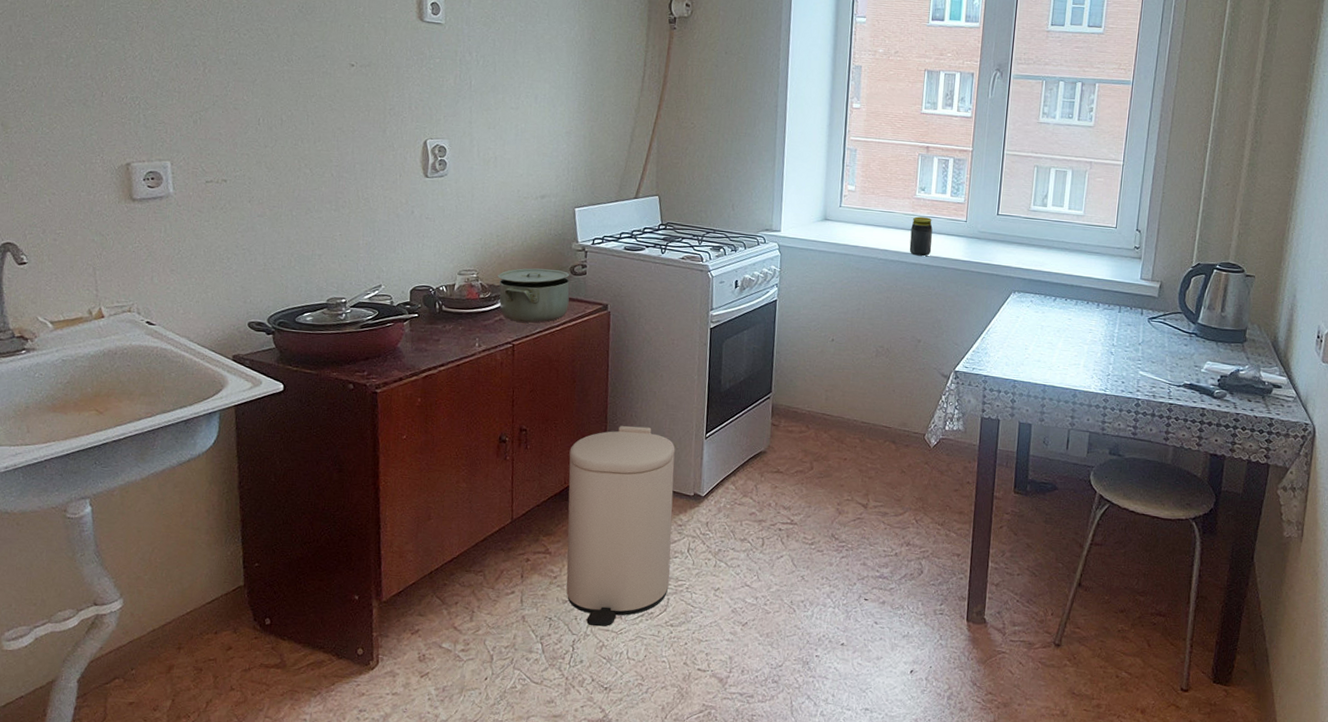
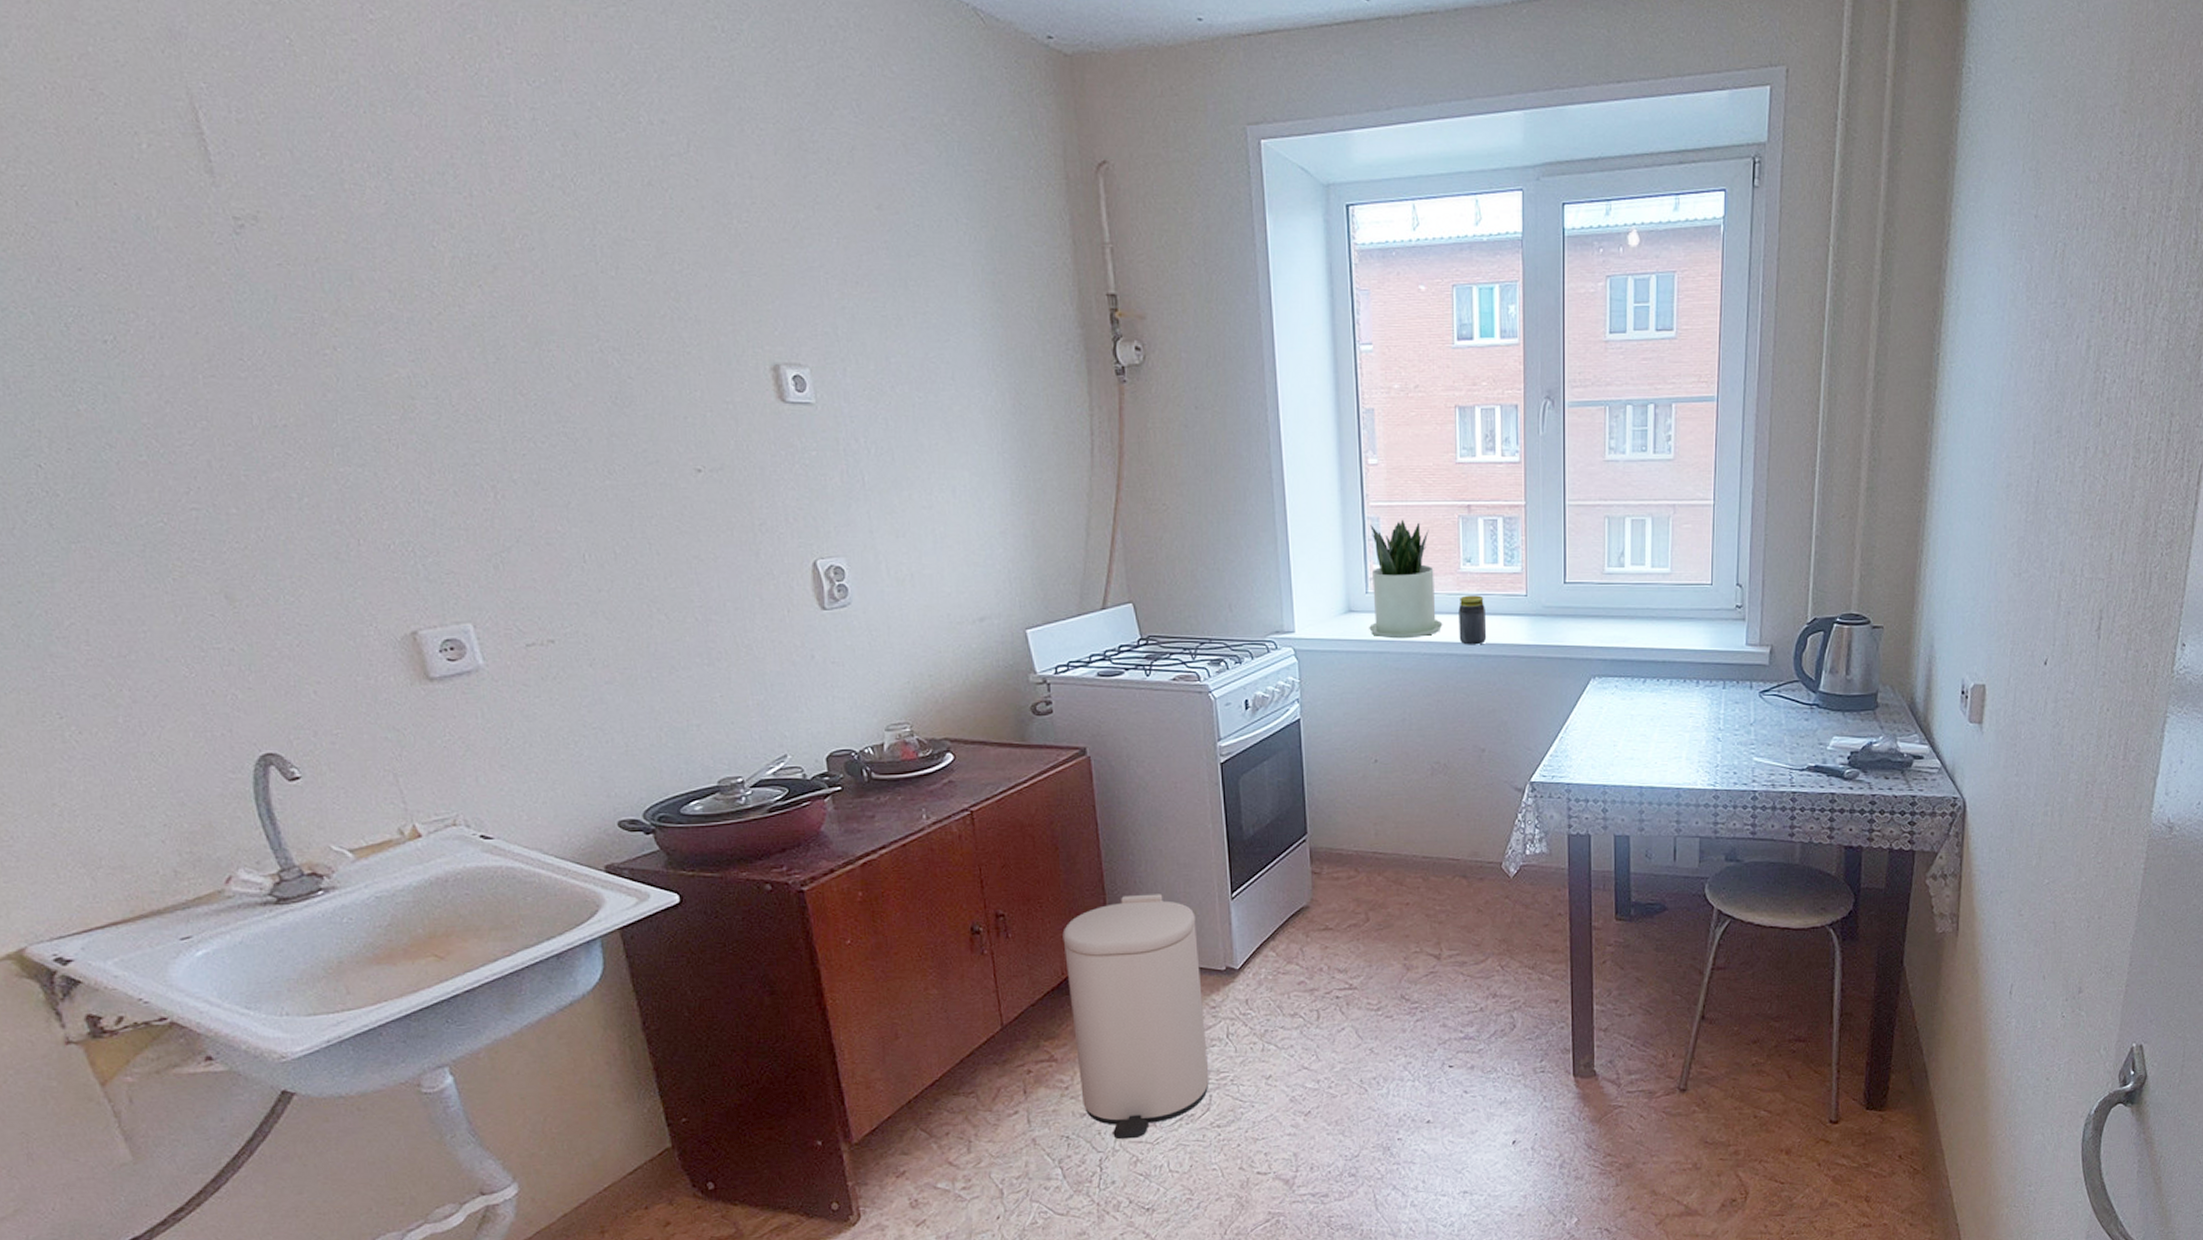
saucepan: present [497,268,570,323] -> none [938,711,1036,782]
planter: none [839,152,898,246] -> present [1369,519,1443,639]

